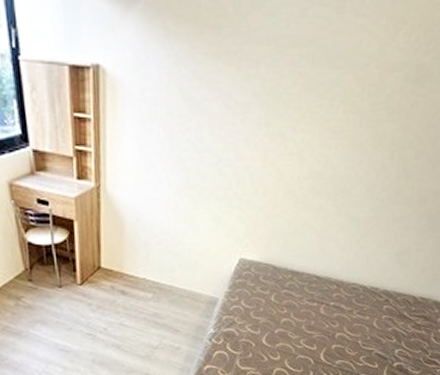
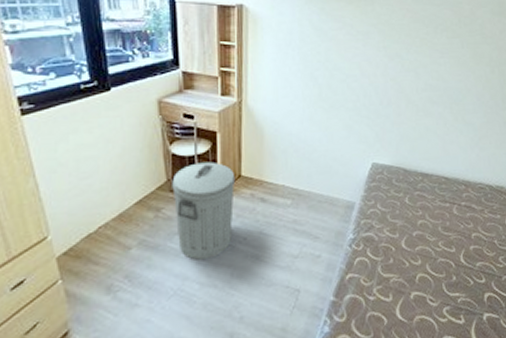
trash can: none [30,252,95,347] -> present [172,162,236,260]

